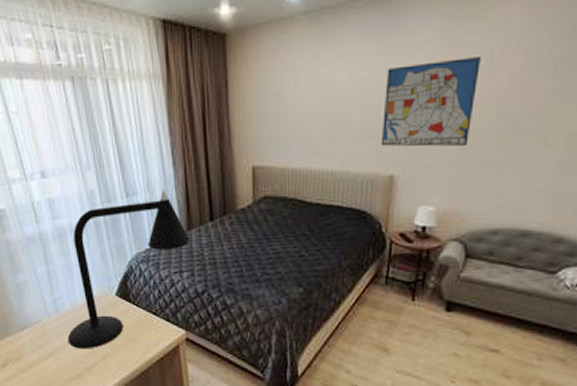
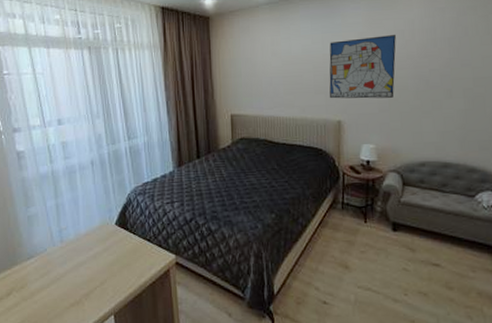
desk lamp: present [67,189,191,349] -> none [69,133,181,276]

